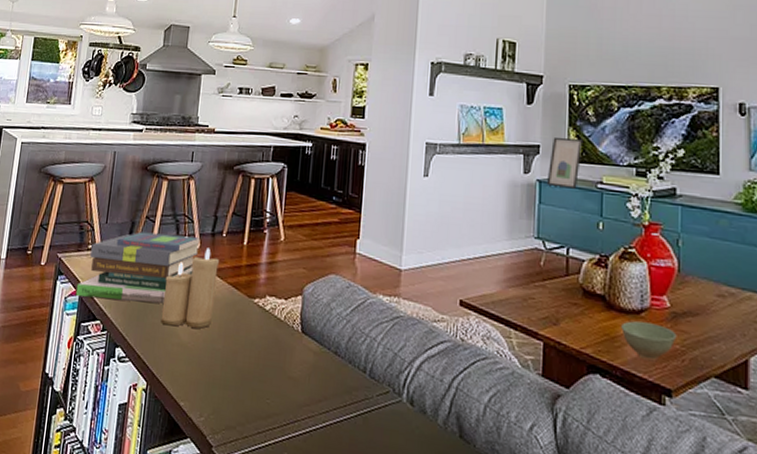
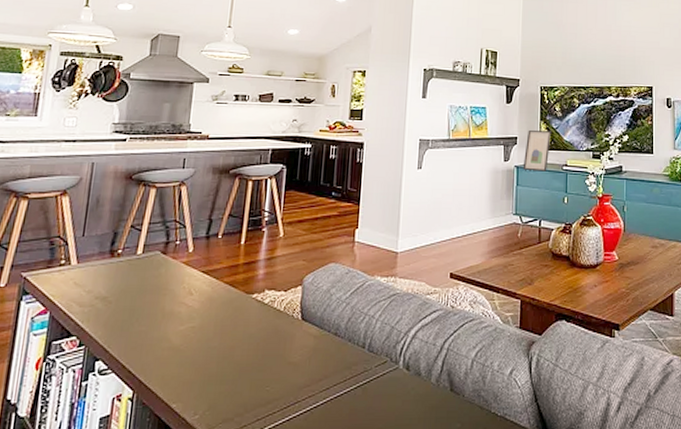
books: present [75,232,201,303] -> none [45,241,194,314]
candle: present [160,248,219,329] -> none [149,251,214,331]
bowl: present [621,321,677,362] -> none [582,274,623,304]

